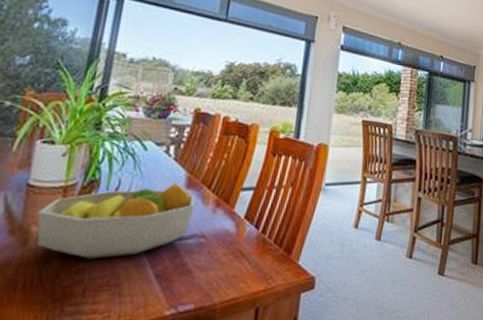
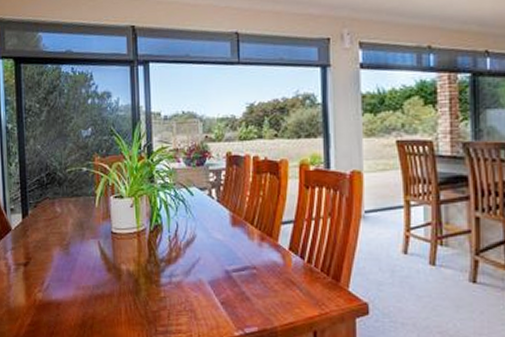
fruit bowl: present [36,182,196,259] -> none [124,222,242,290]

